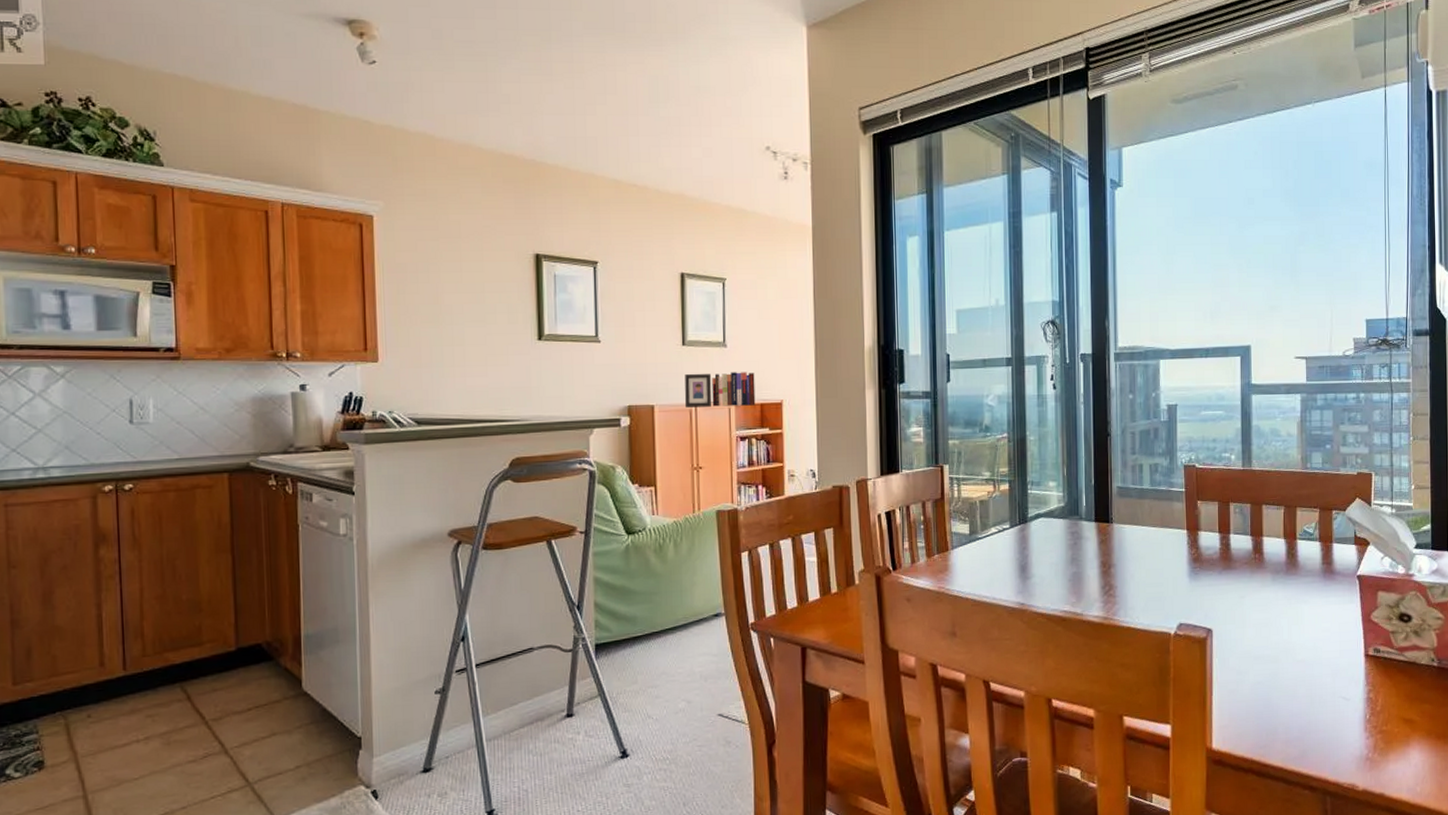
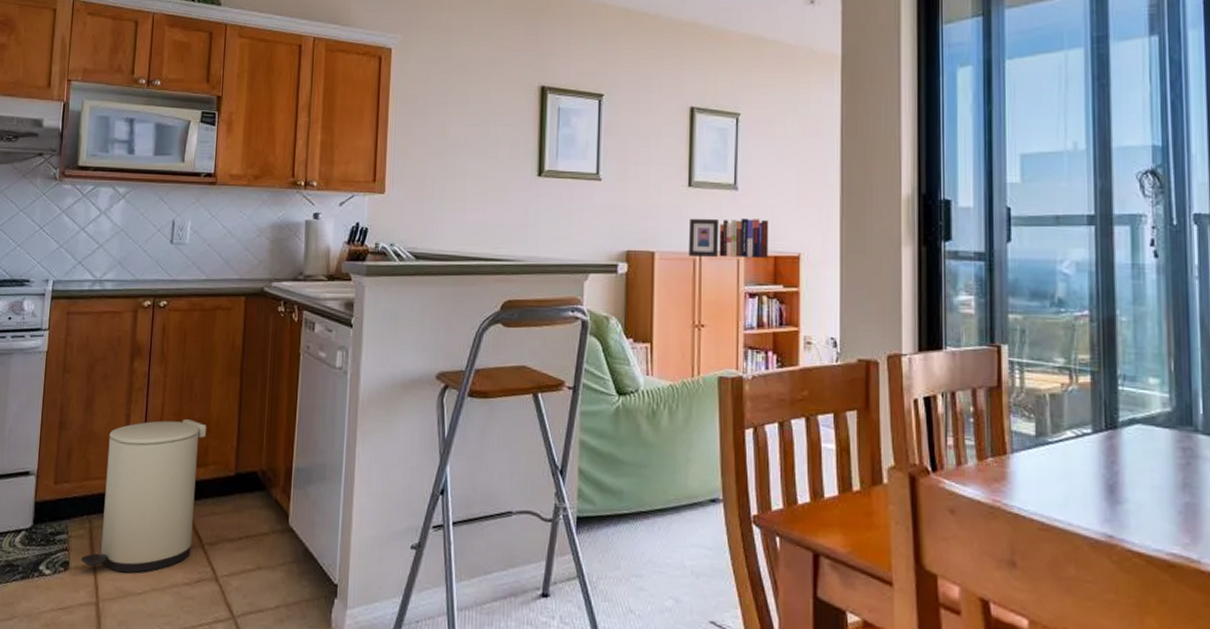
pedal bin: none [58,601,198,763] -> present [80,419,207,574]

